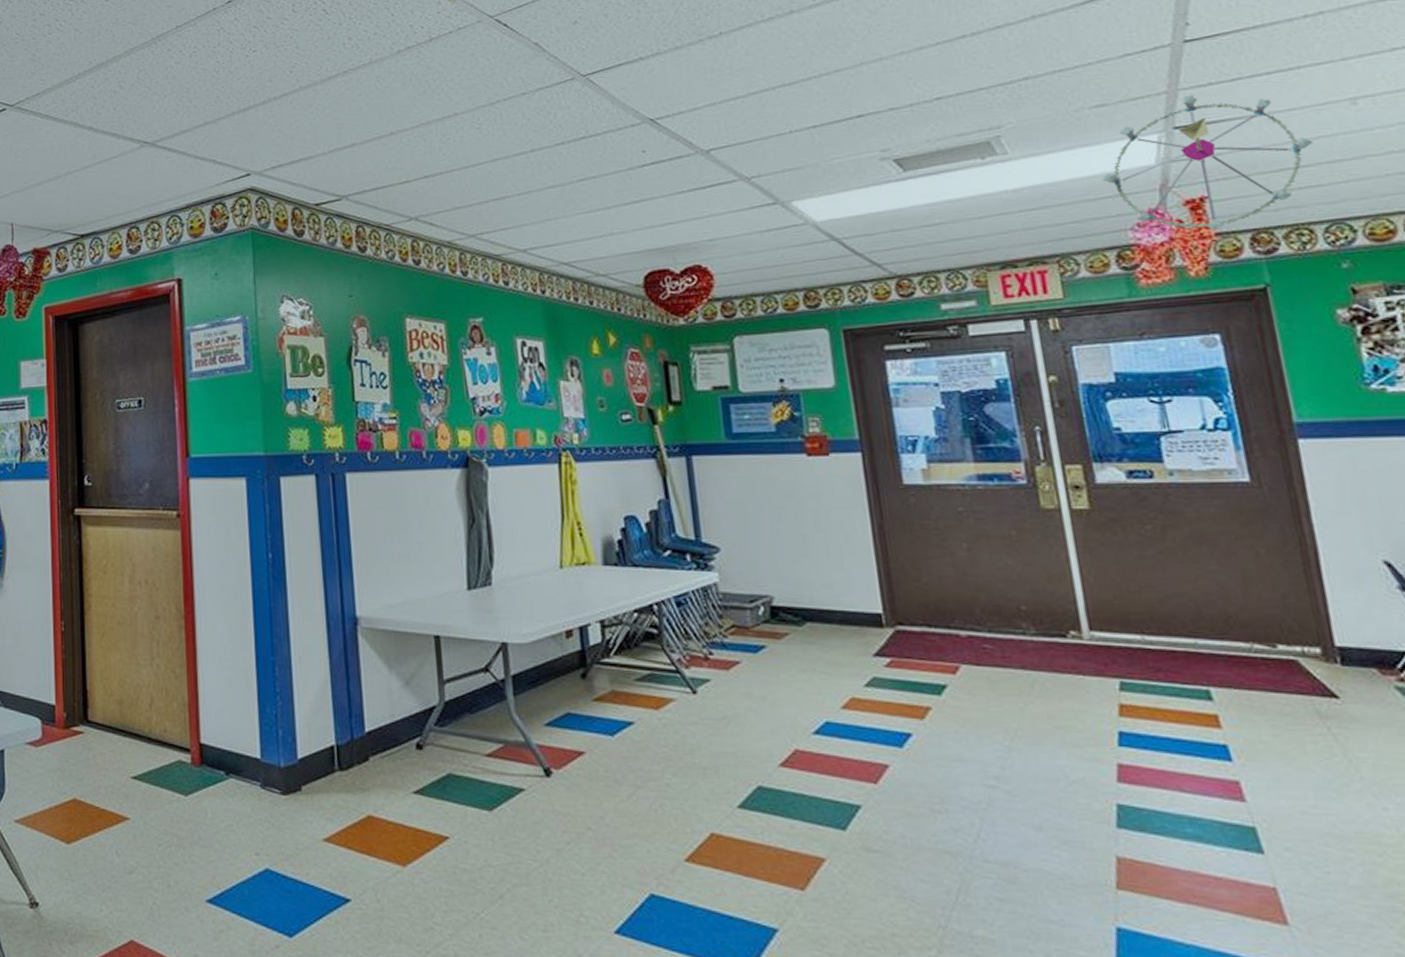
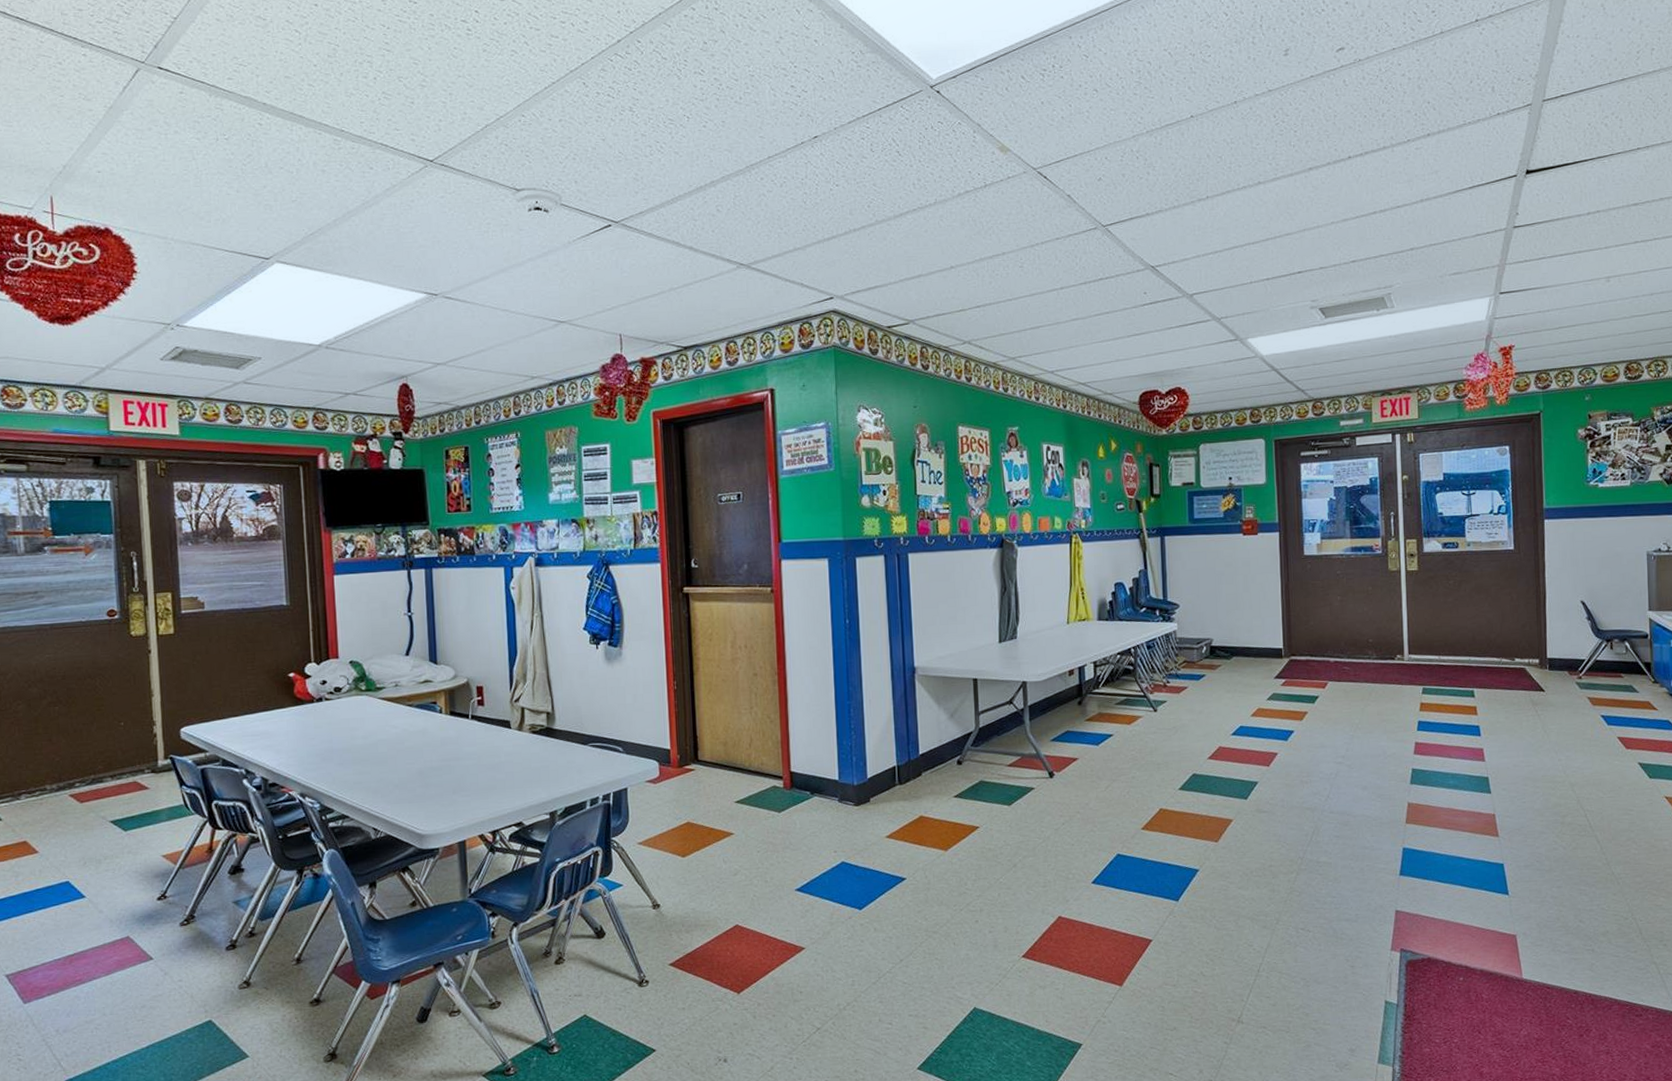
ceiling mobile: present [1102,95,1314,231] -> none [1452,269,1581,371]

